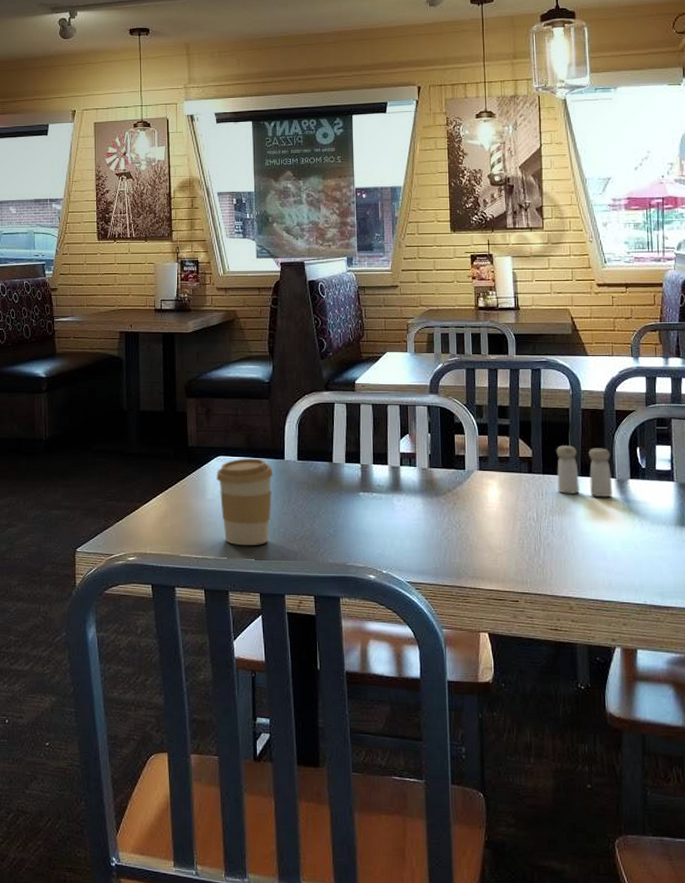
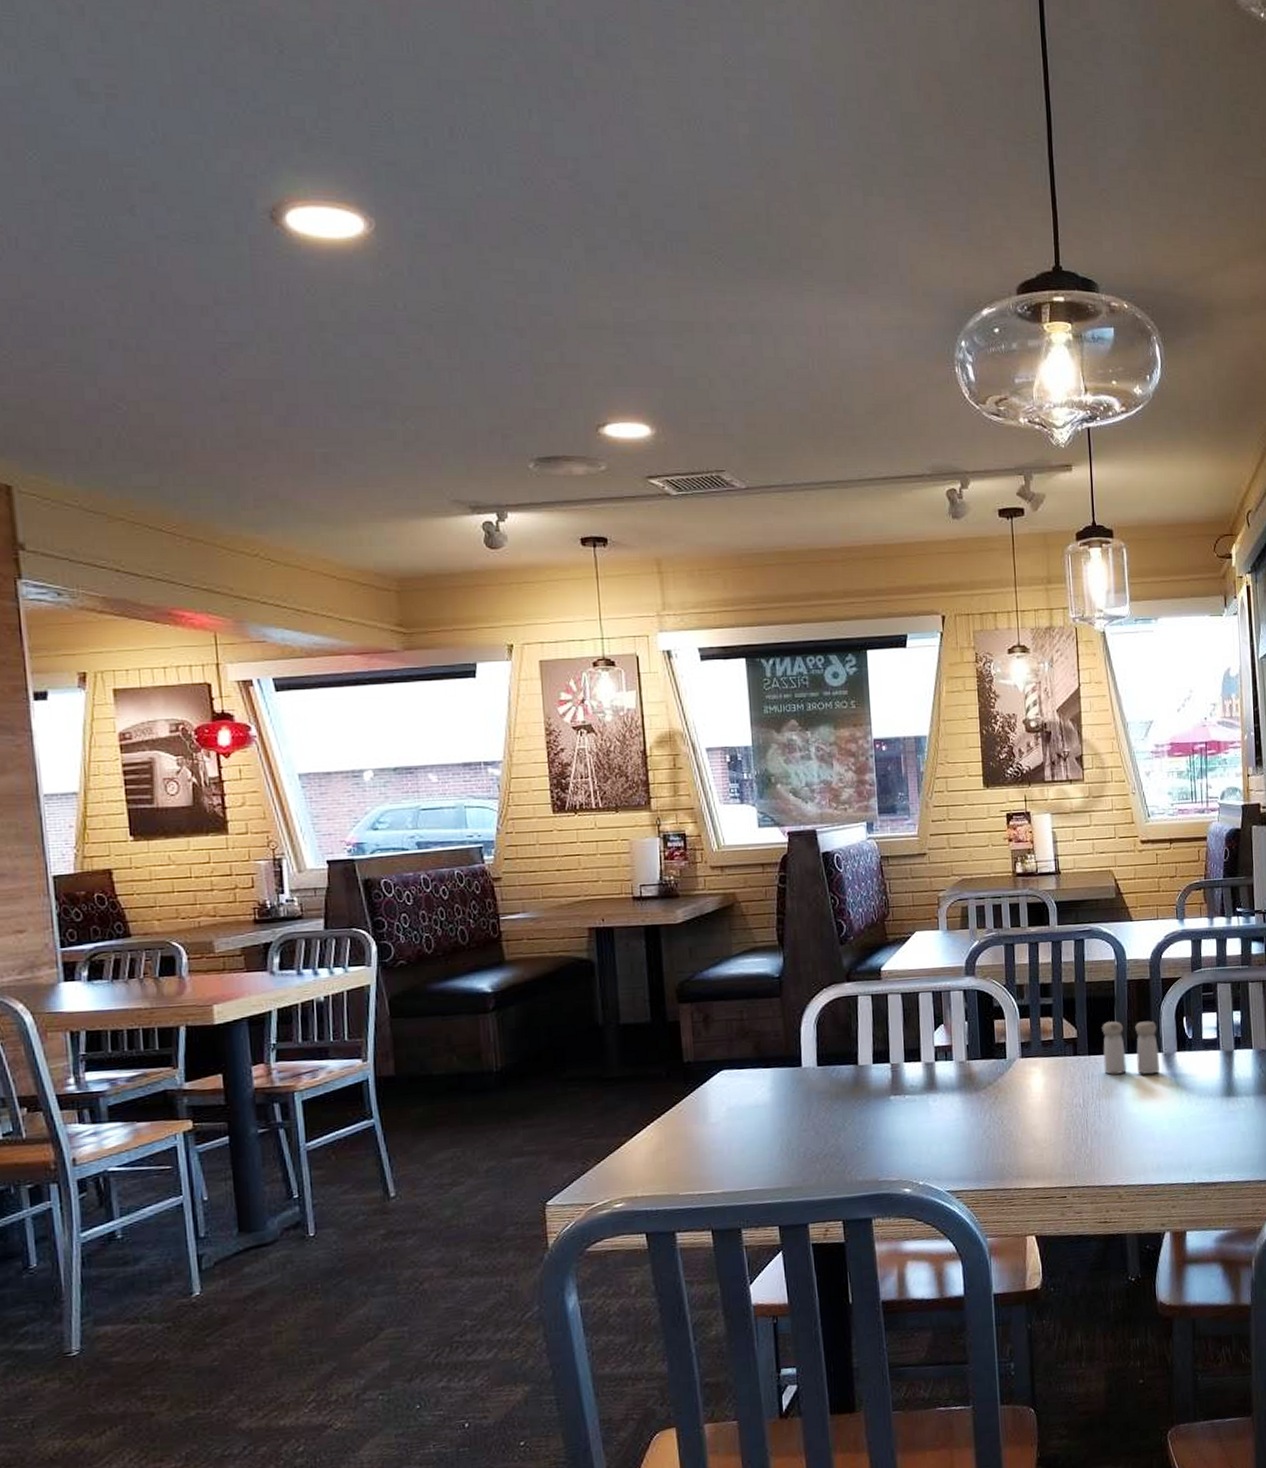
coffee cup: present [216,458,274,545] -> none [720,1068,790,1174]

